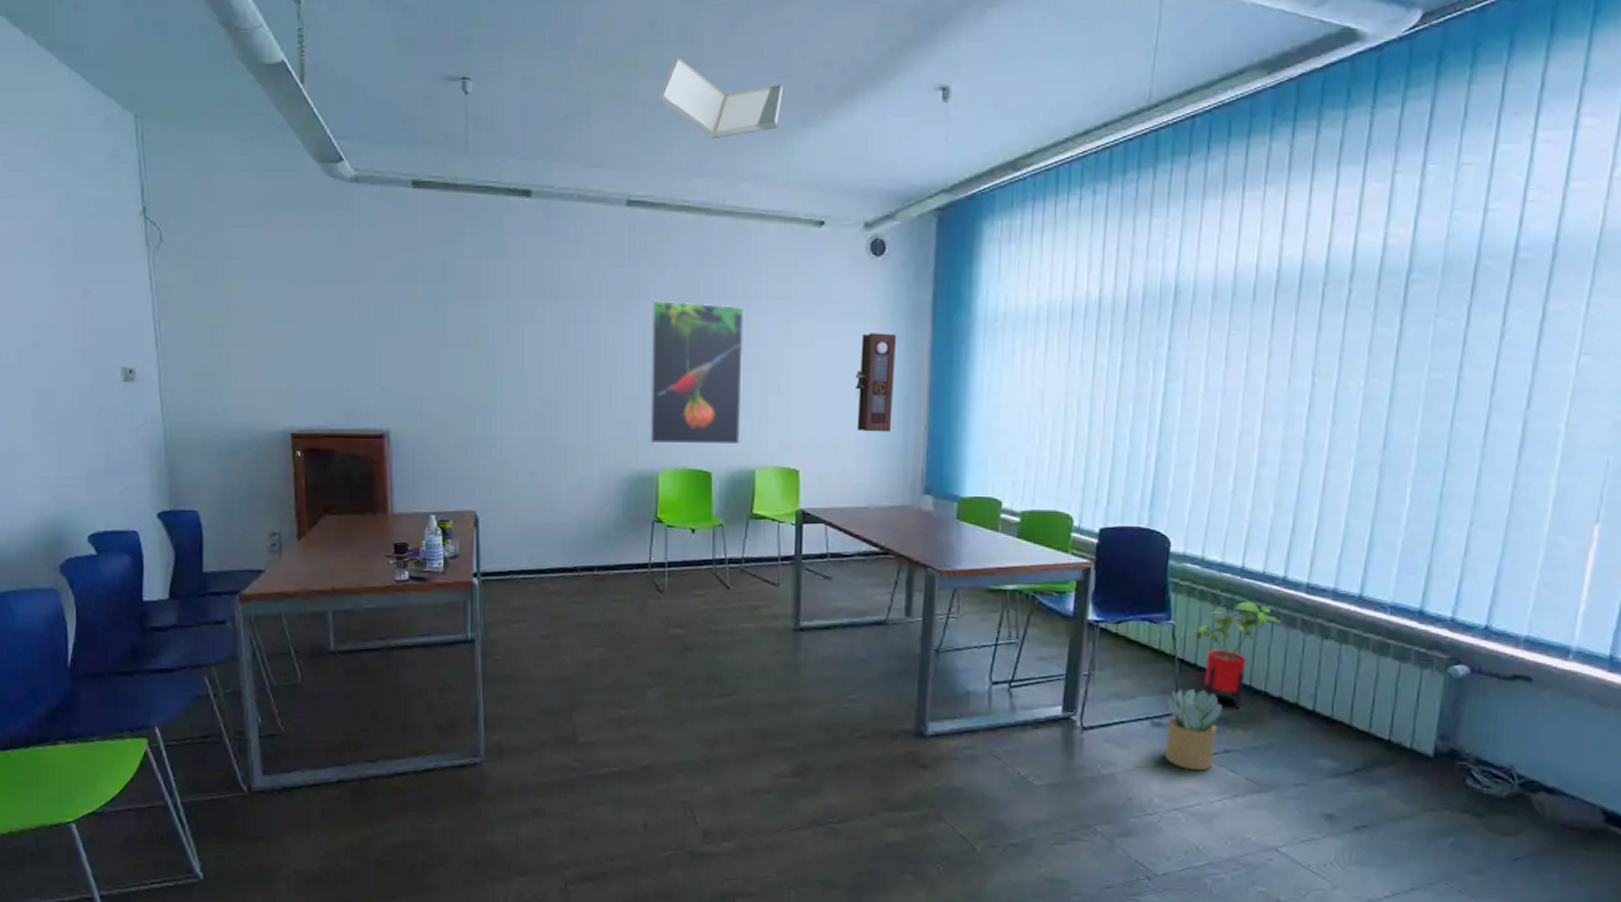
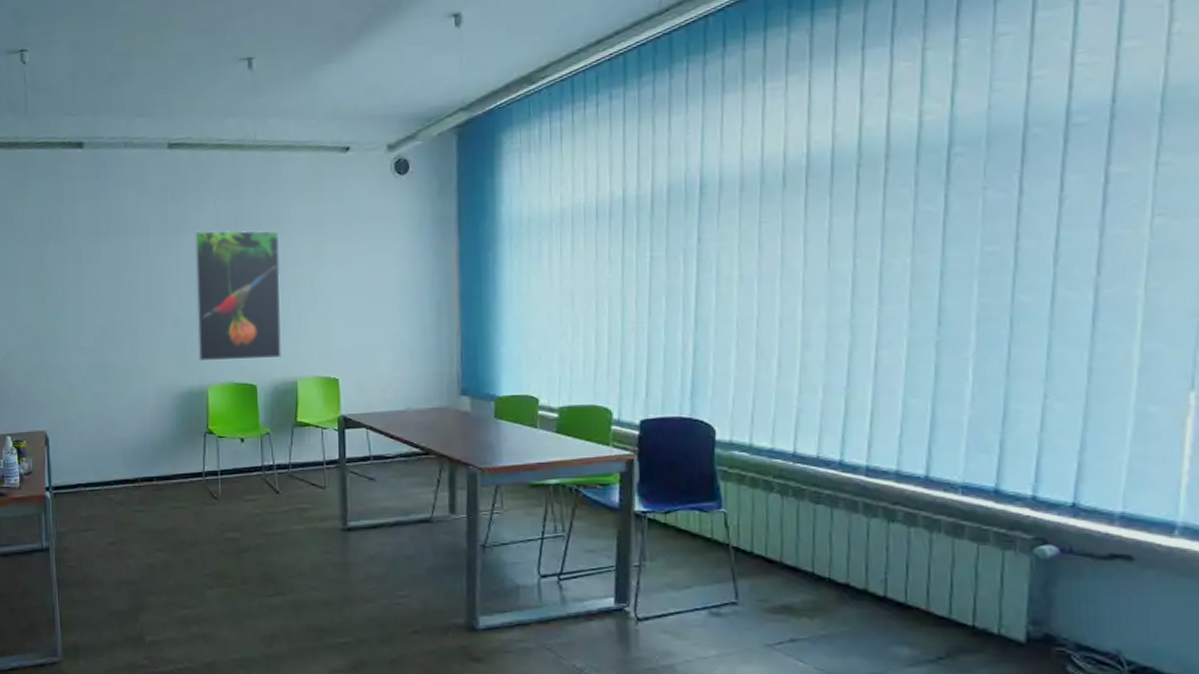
ceiling light: present [658,57,785,140] -> none [192,12,306,83]
pendulum clock: present [855,333,897,432] -> none [387,245,425,340]
potted plant: present [1164,688,1222,771] -> none [723,576,784,661]
house plant: present [1195,601,1281,710] -> none [749,486,841,597]

